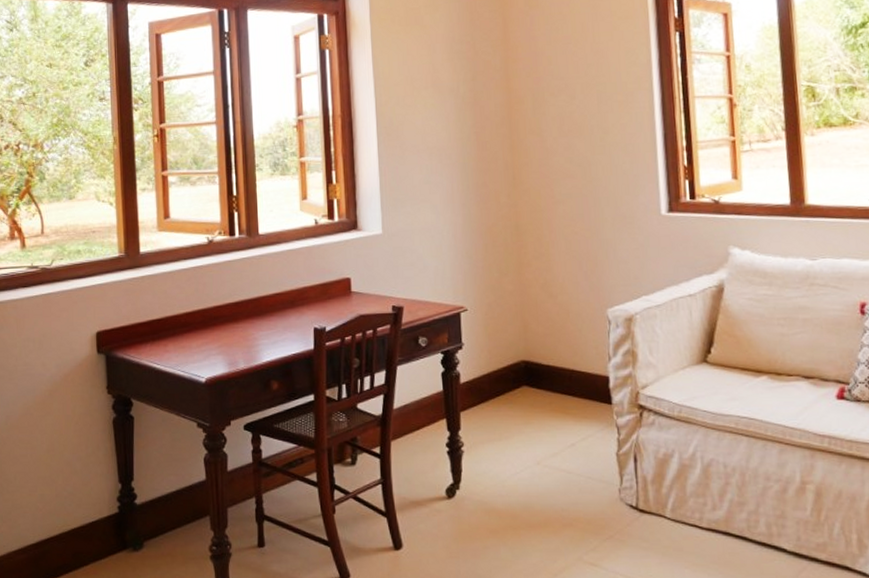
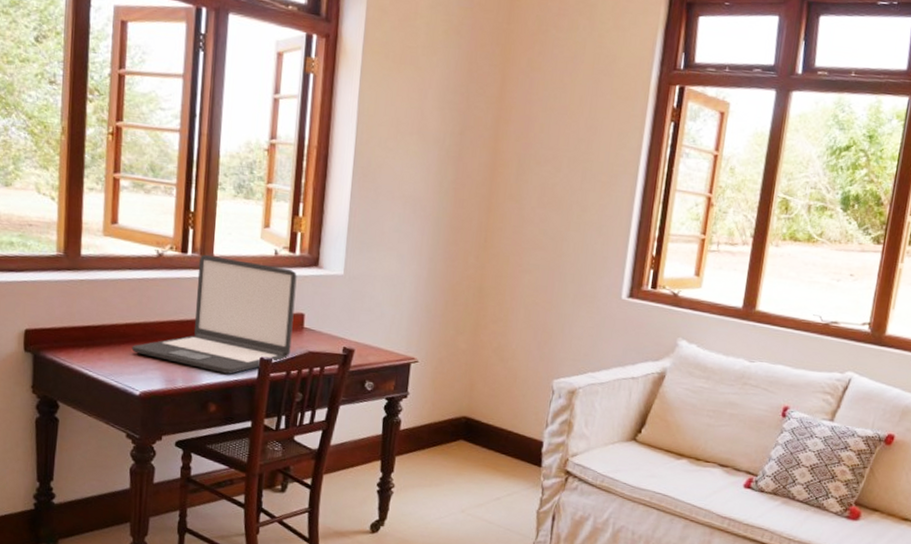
laptop: none [194,234,342,350] -> present [132,255,297,375]

